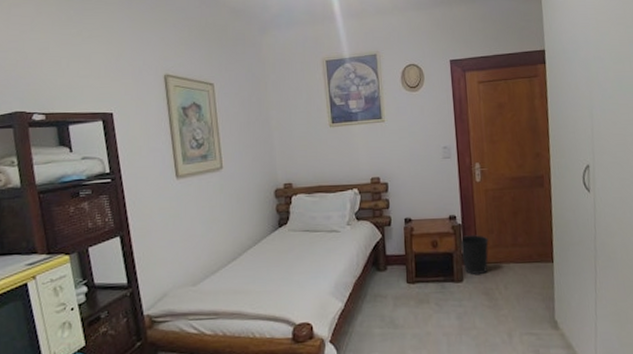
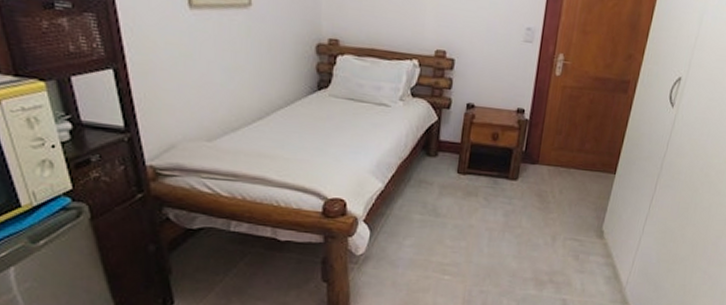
wastebasket: present [459,235,489,275] -> none [521,132,555,176]

